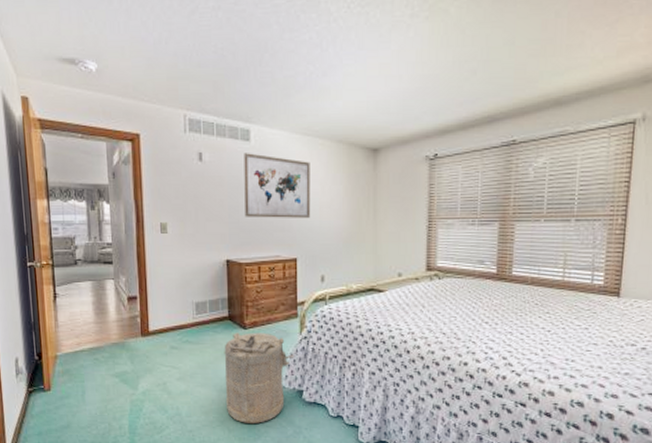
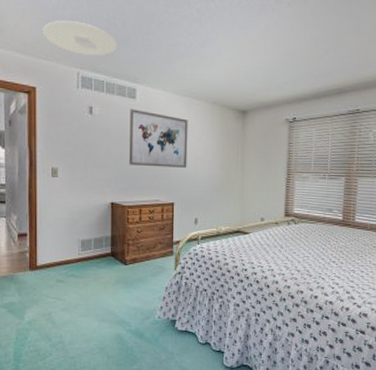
ceiling light: none [144,56,227,94] -> present [43,21,117,56]
laundry hamper: present [224,332,295,423] -> none [105,268,170,350]

